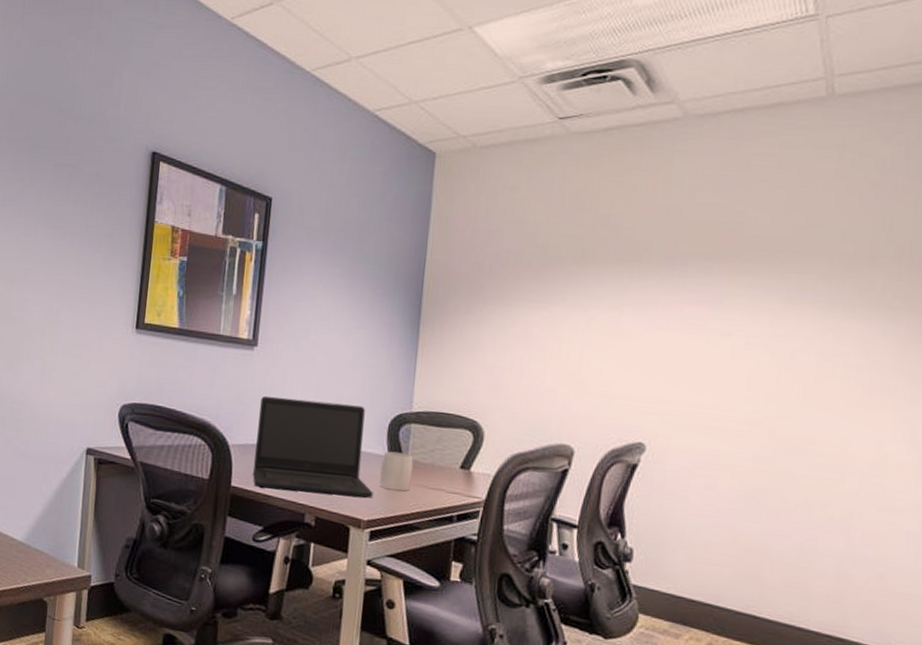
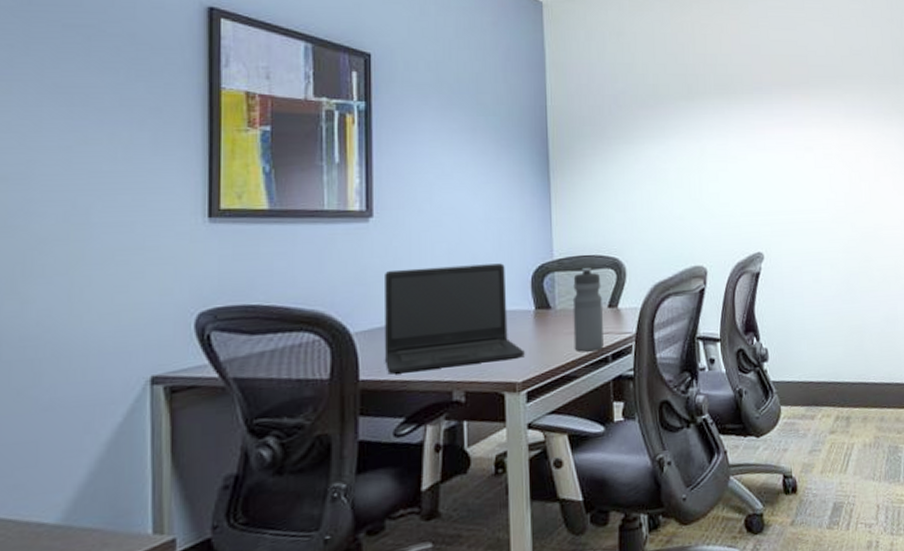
mug: present [379,451,413,492] -> none [528,303,562,345]
water bottle: none [420,425,457,508] -> present [572,268,604,352]

